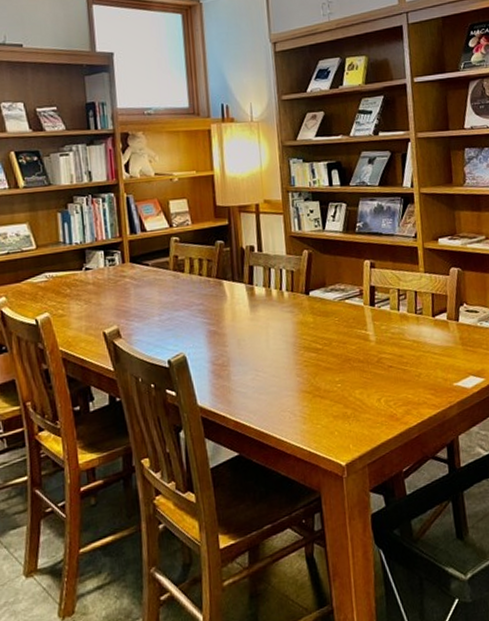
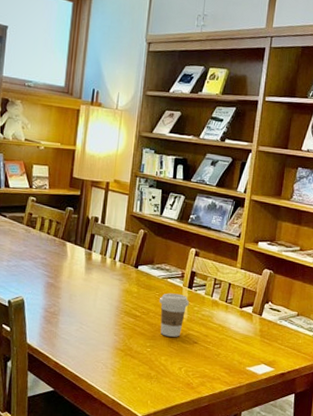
coffee cup: none [340,314,375,366] -> present [160,293,189,337]

